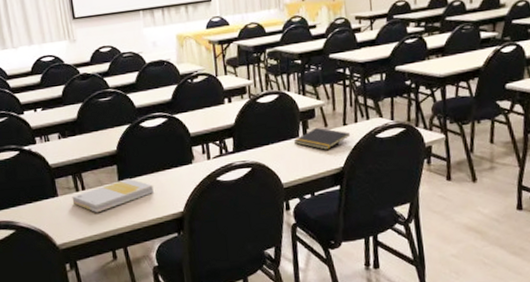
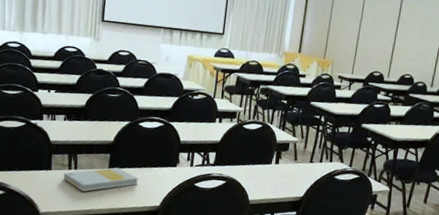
notepad: present [293,127,351,150] -> none [266,159,315,180]

